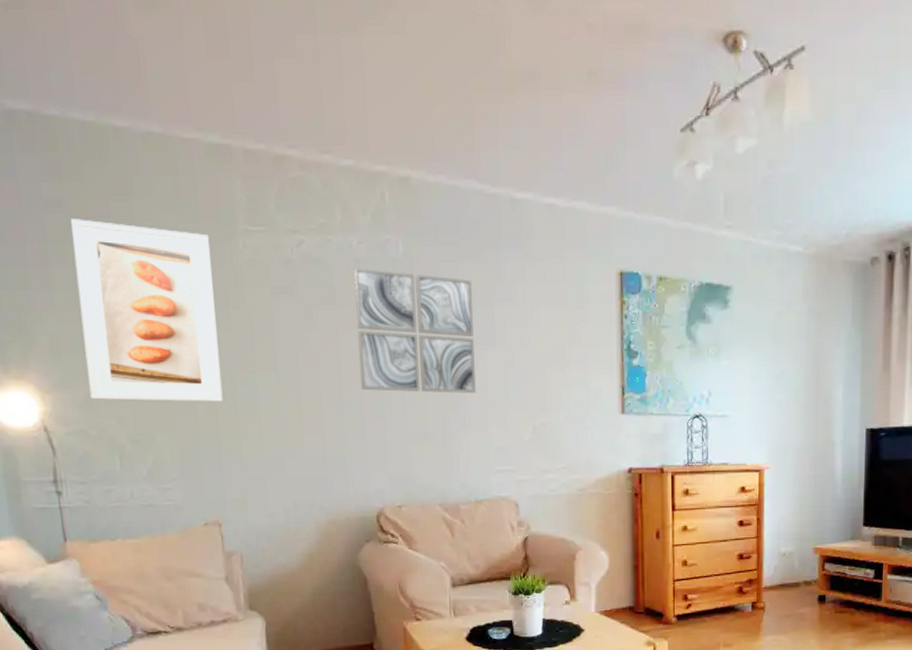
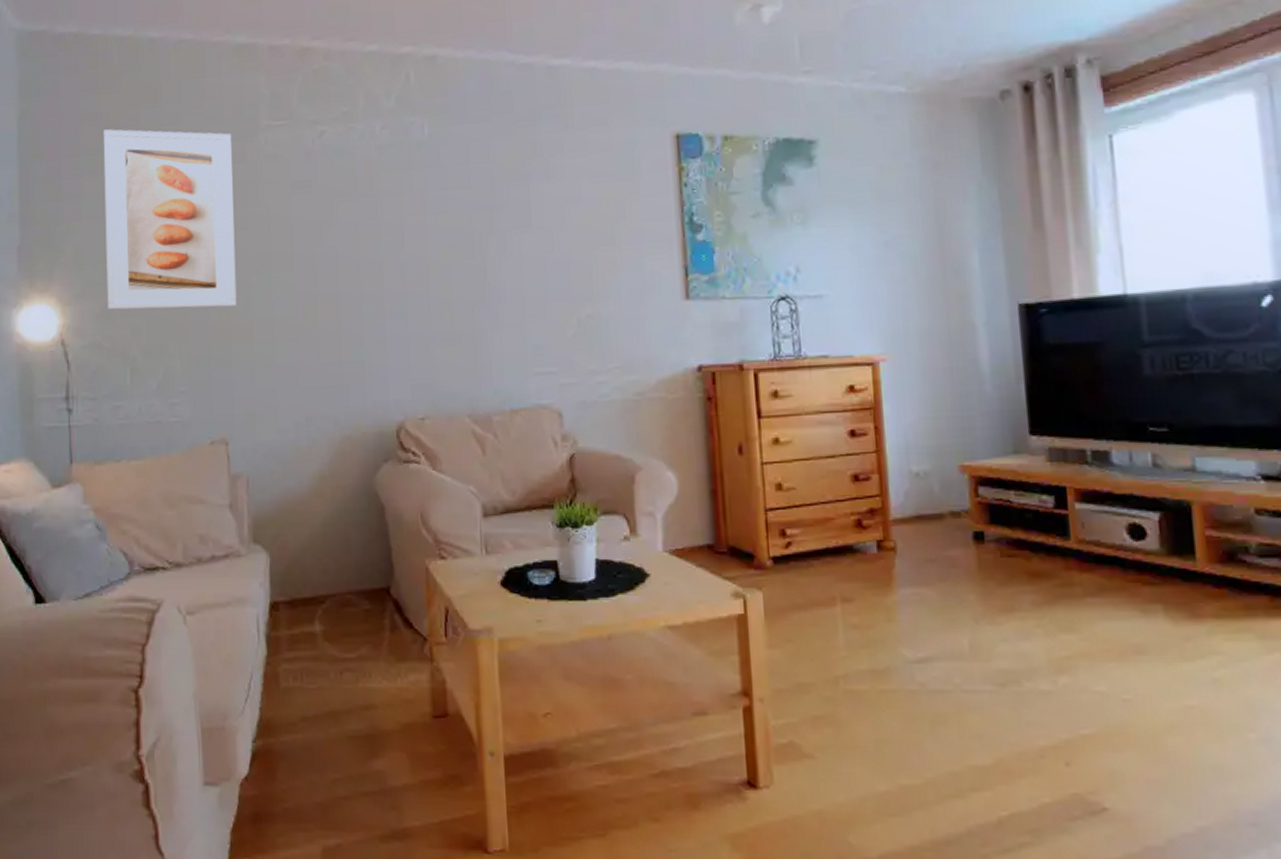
wall art: present [354,268,476,393] -> none [376,154,510,287]

